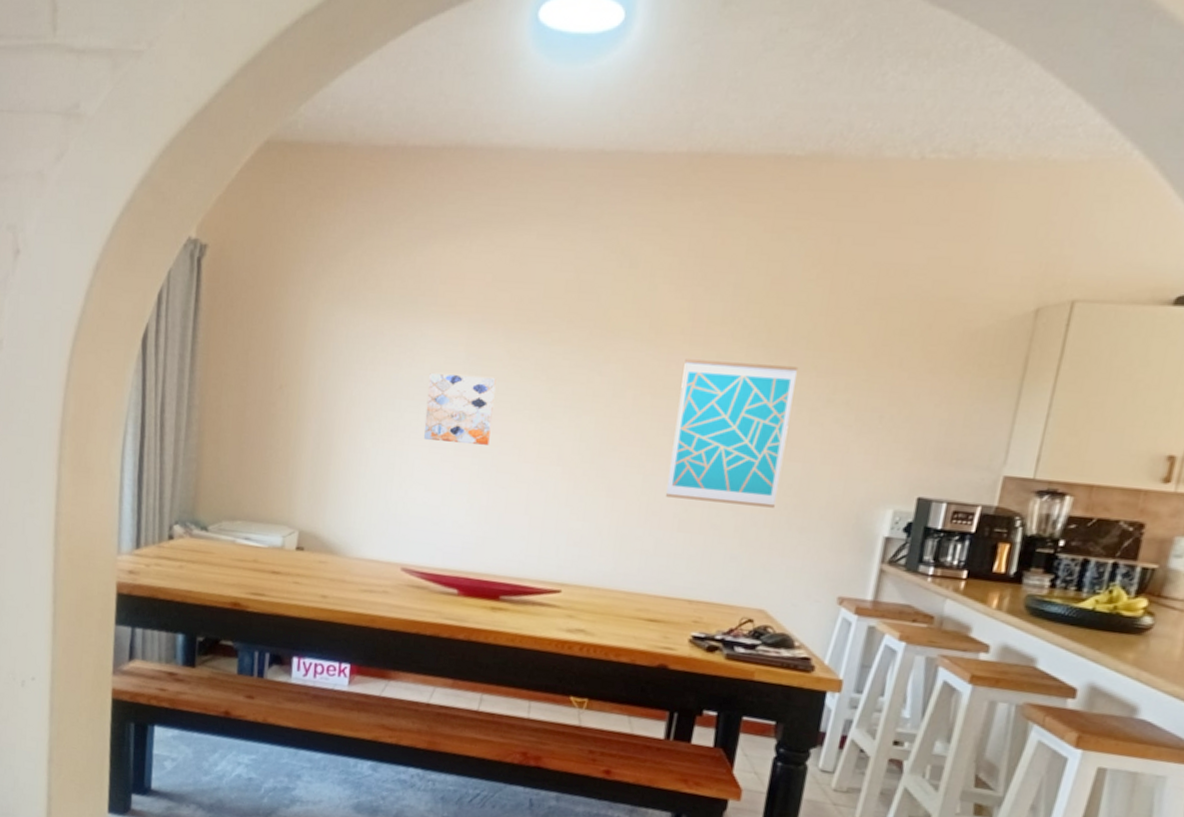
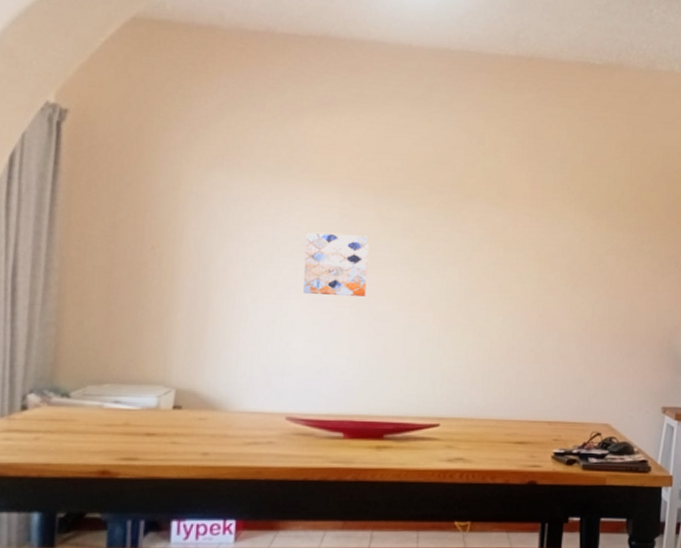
wall art: present [665,359,799,508] -> none [521,219,615,338]

